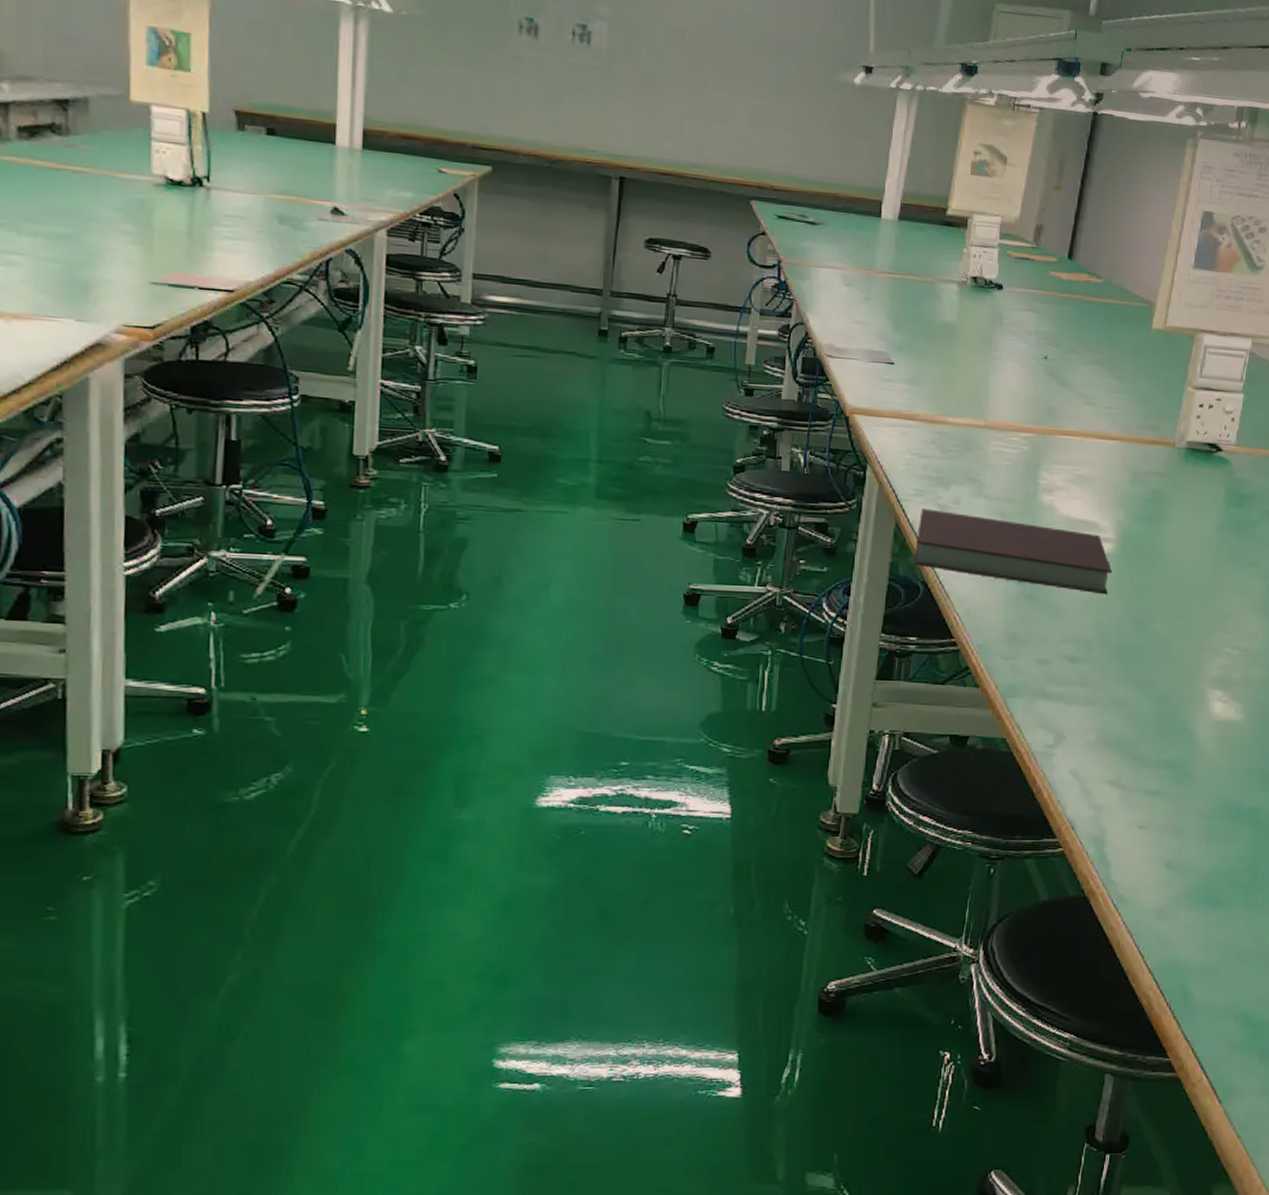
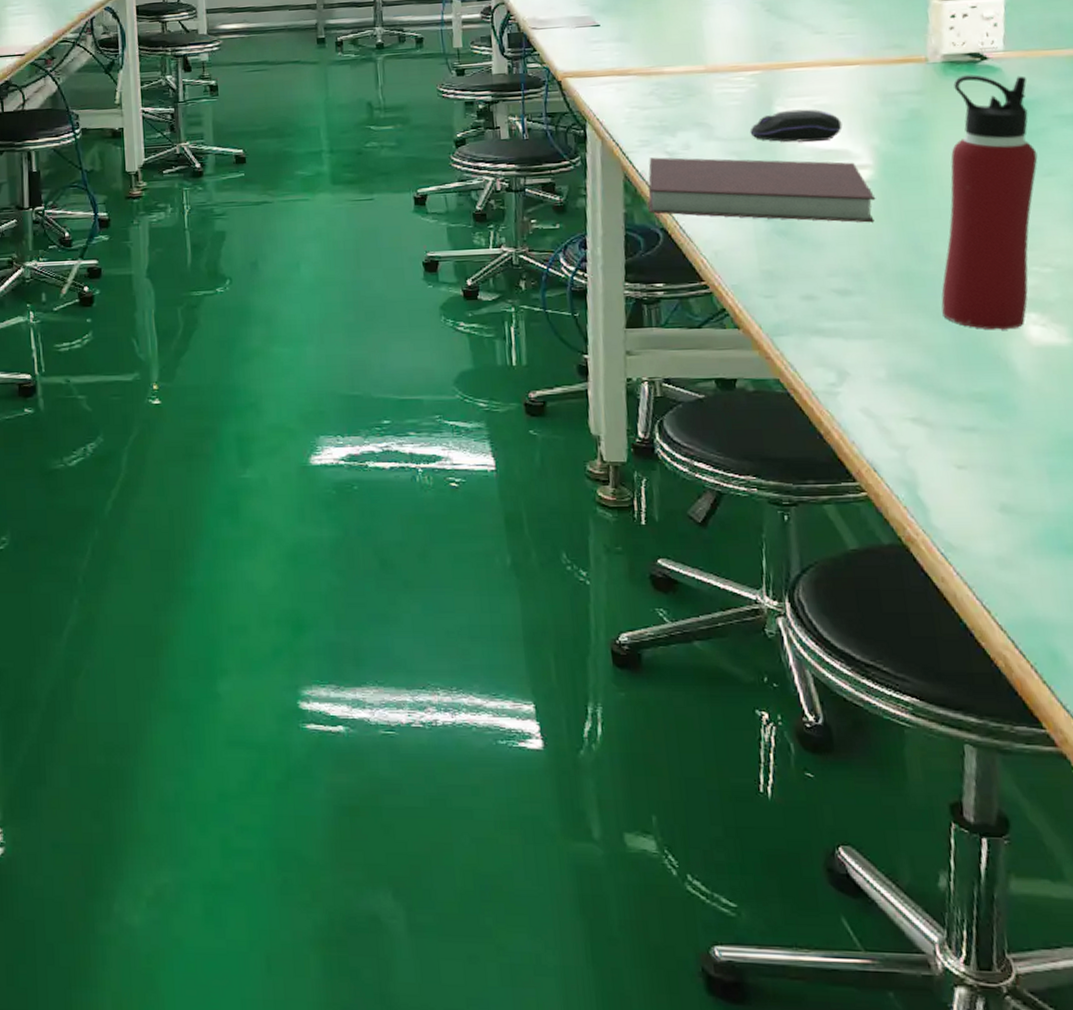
computer mouse: none [1015,476,1096,512] -> present [749,109,843,142]
water bottle: none [1149,463,1249,704] -> present [941,74,1038,330]

